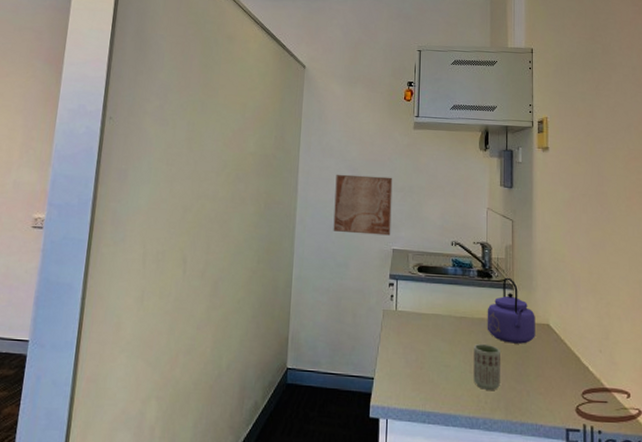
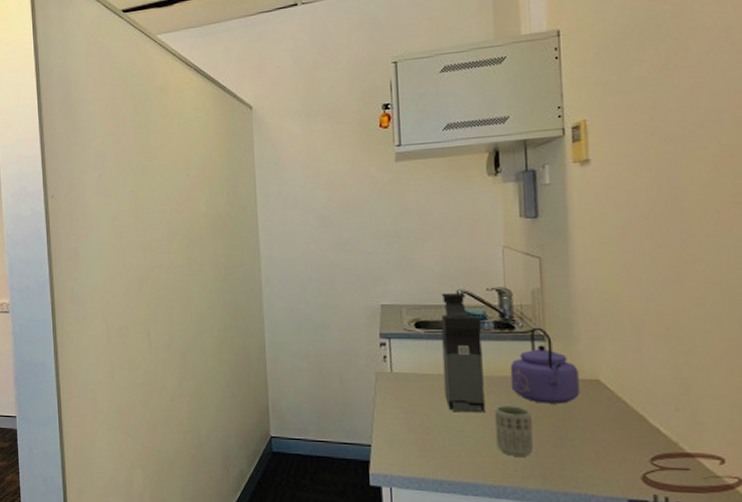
wall art: present [333,174,393,236] -> none [303,222,377,291]
coffee maker: none [436,243,468,350] -> present [441,292,485,413]

